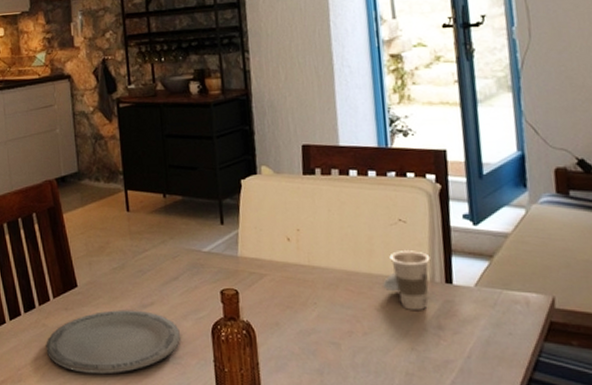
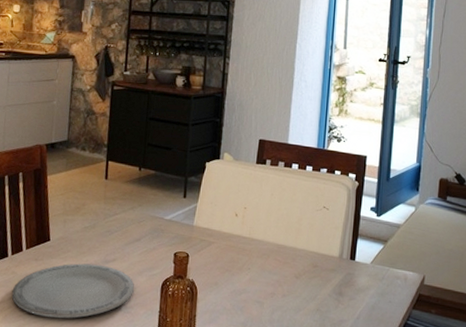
cup: present [383,251,431,310] -> none [303,231,342,280]

